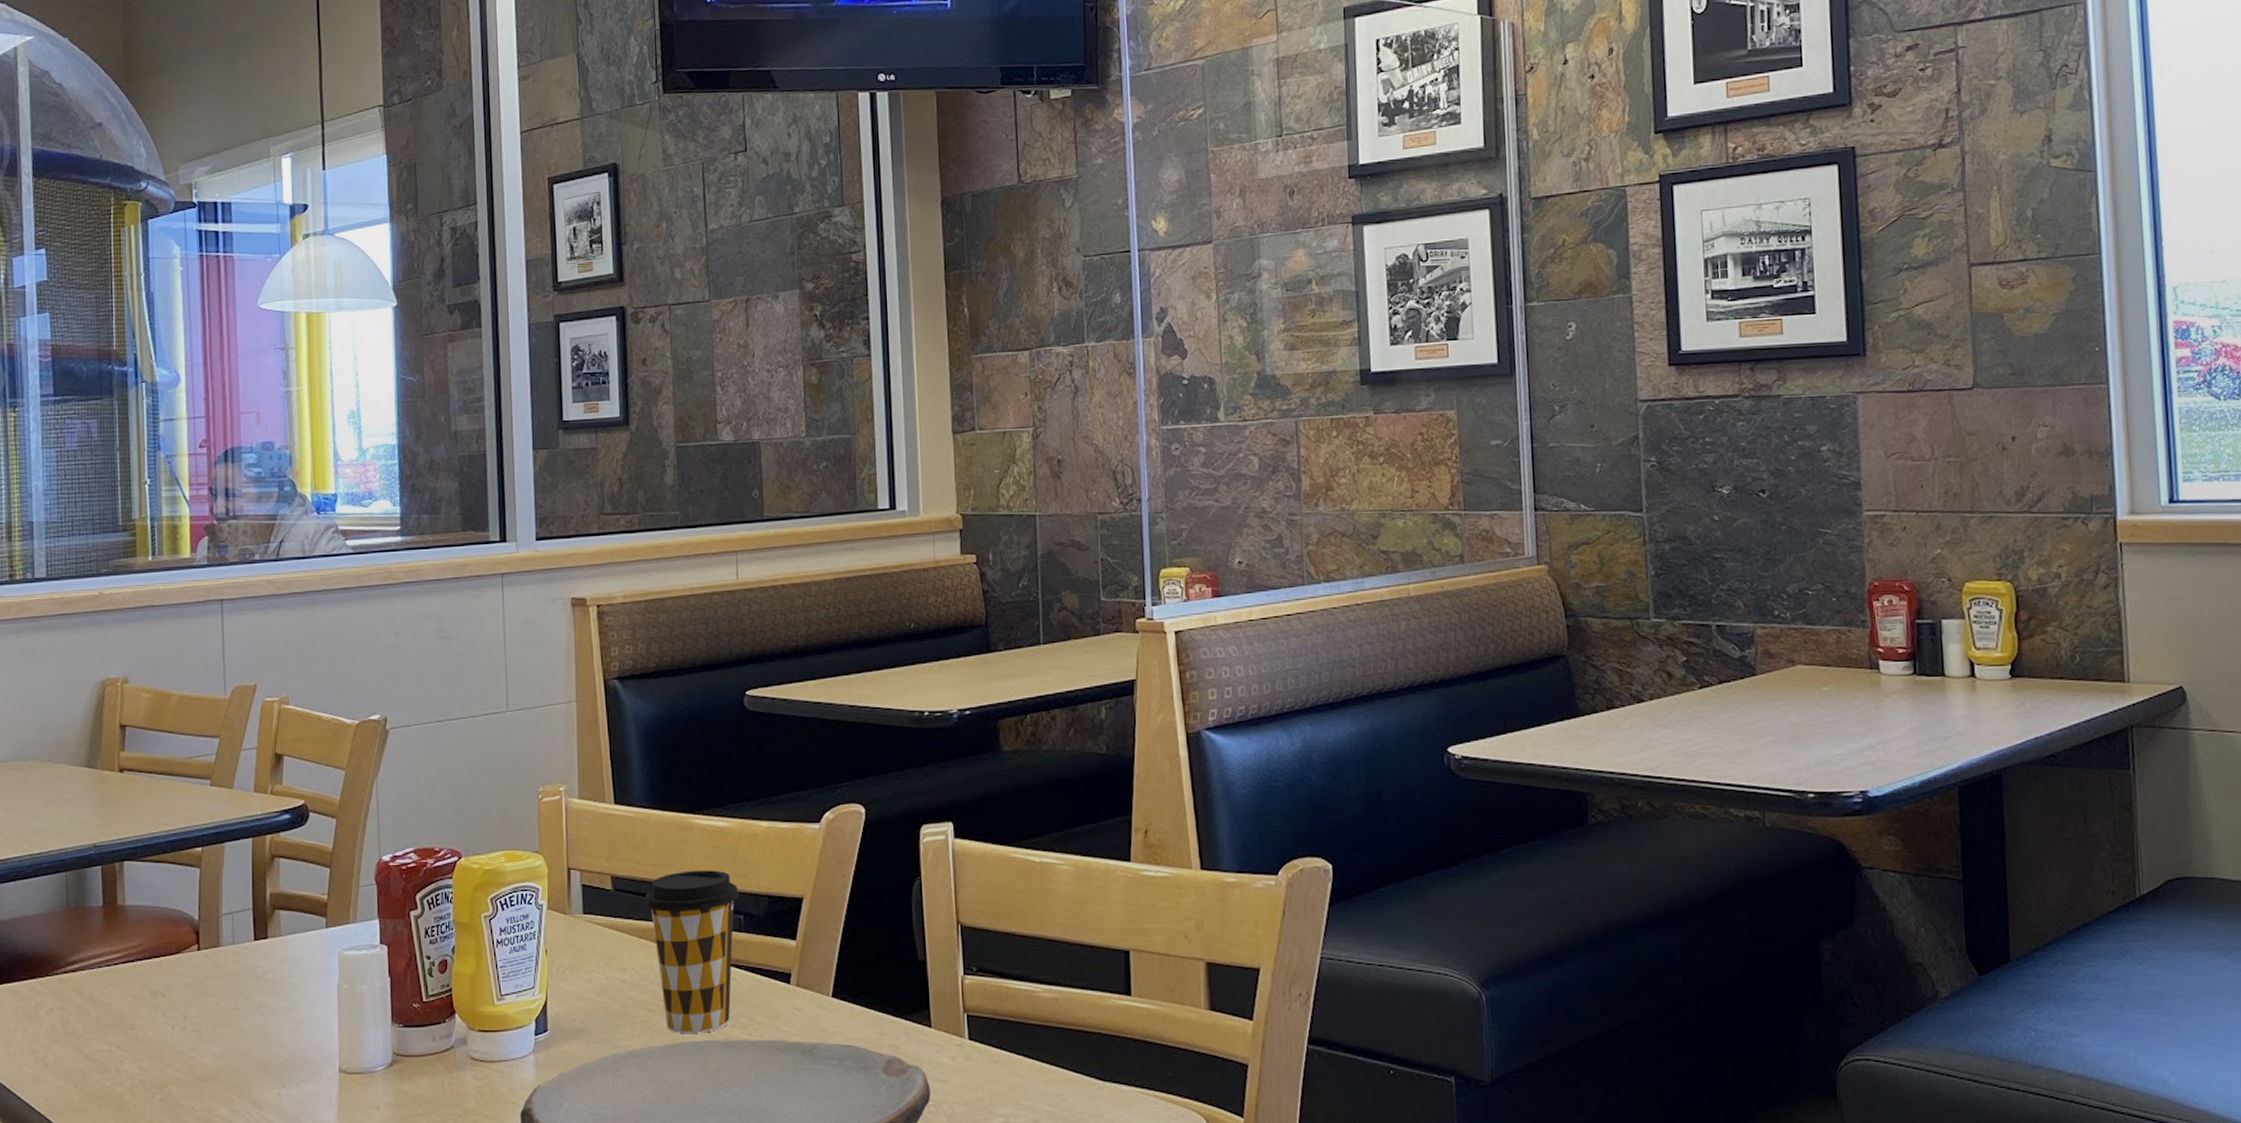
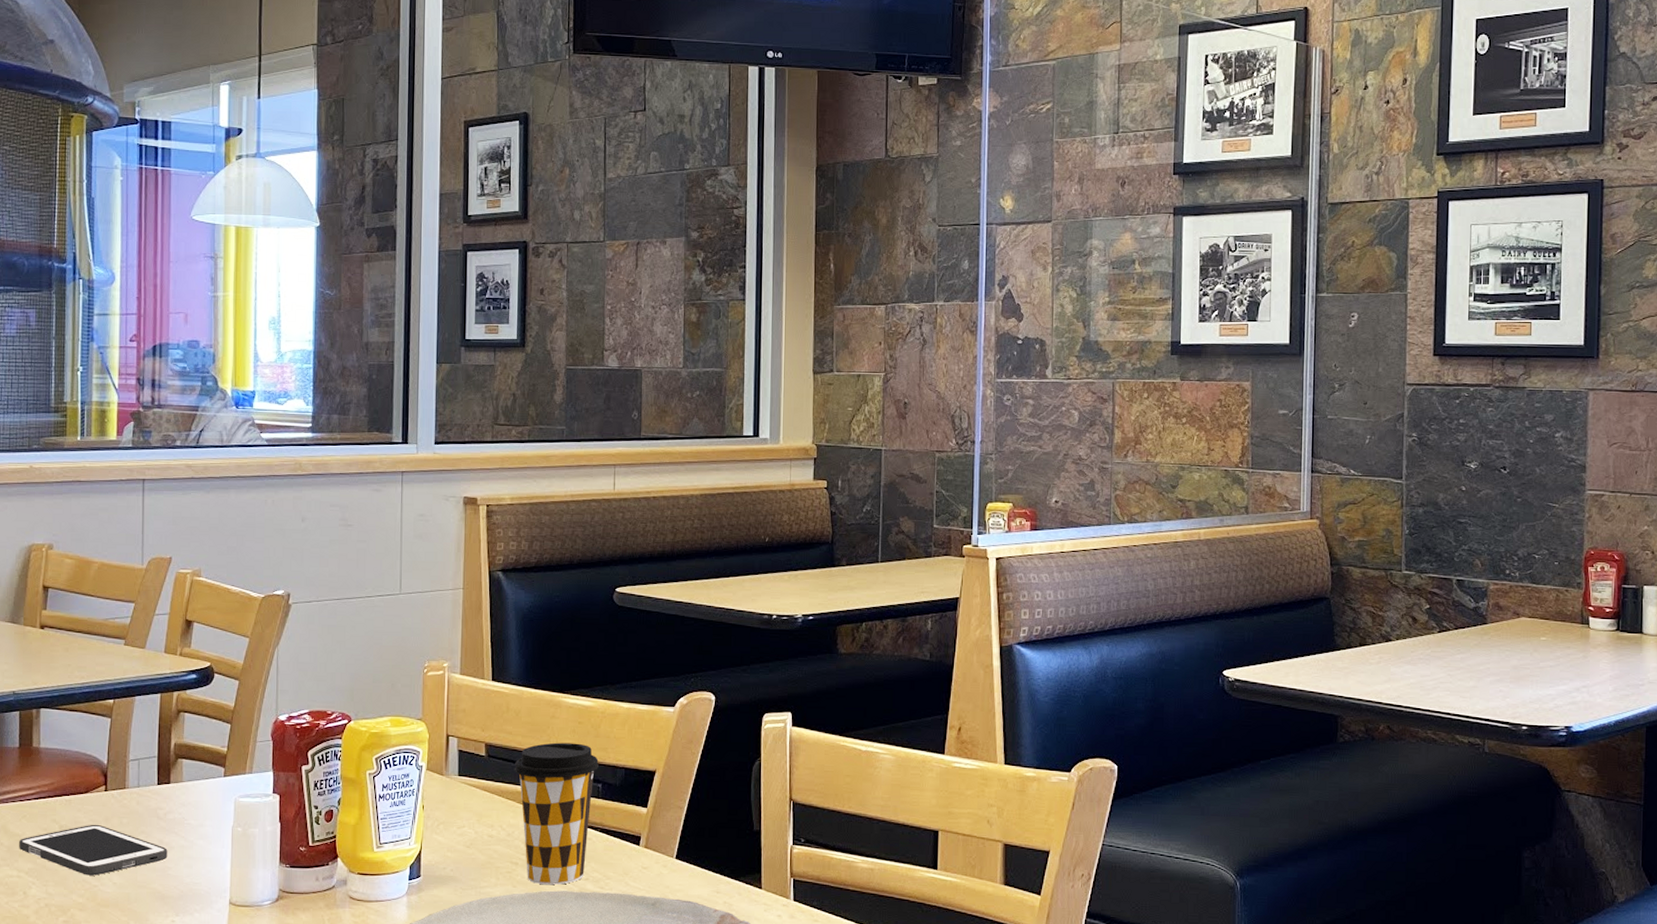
cell phone: none [108,988,269,1046] -> present [19,824,168,876]

